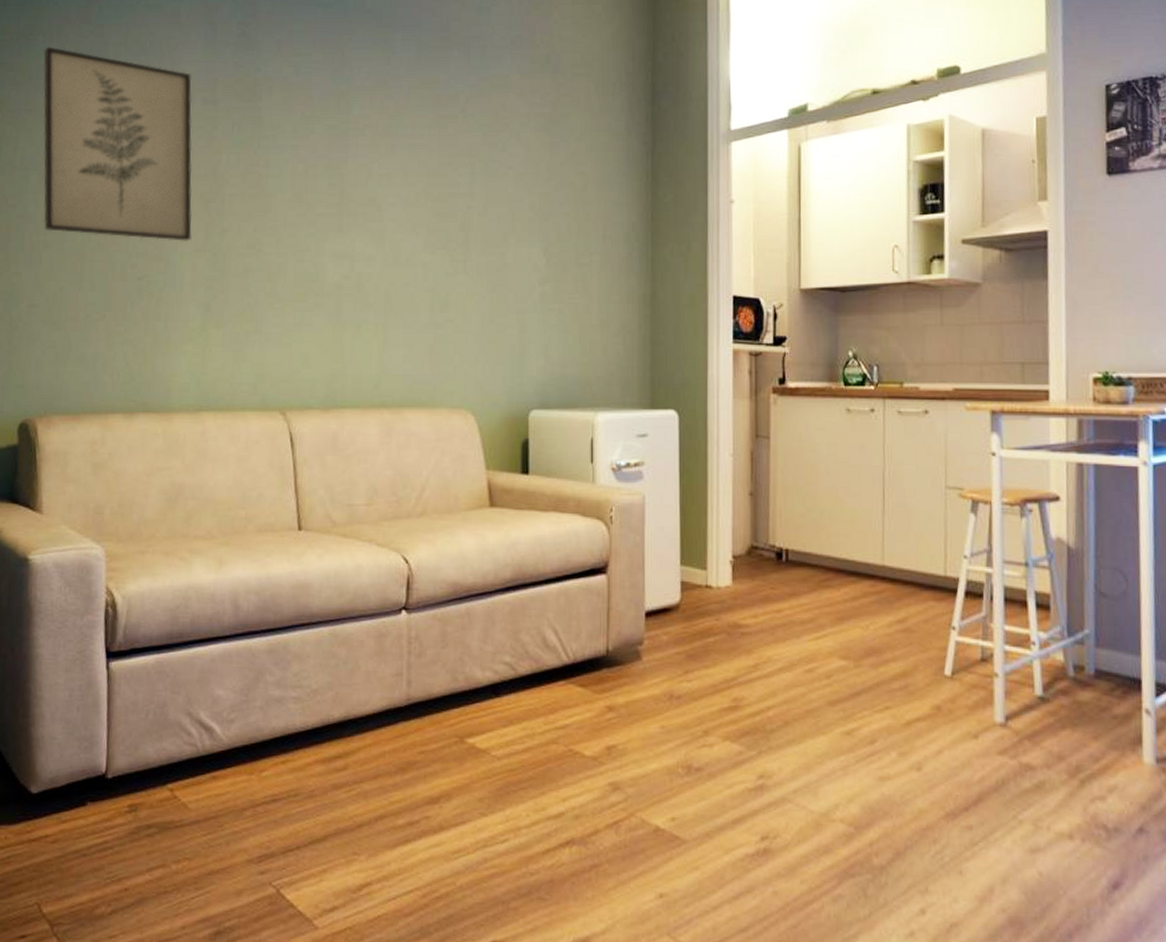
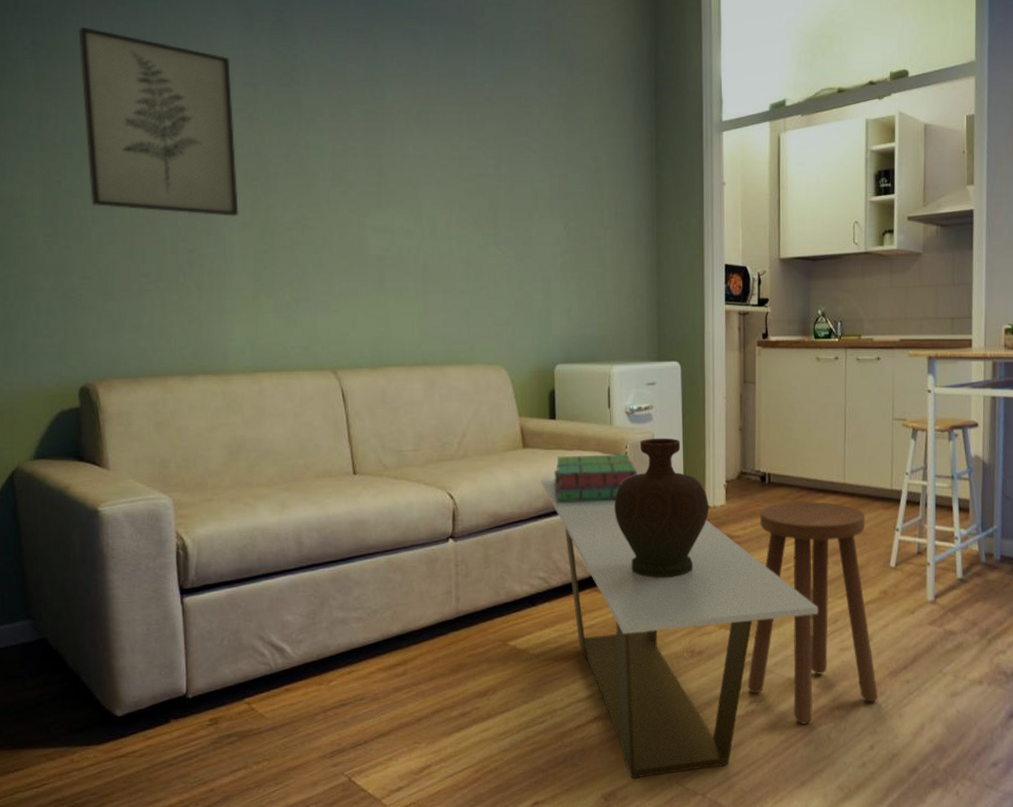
coffee table: none [509,545,850,924] -> present [541,479,818,779]
stack of books: none [525,517,624,574] -> present [554,454,638,503]
decorative vase: none [596,500,712,673] -> present [614,438,709,578]
stool: none [758,585,931,873] -> present [747,501,878,724]

